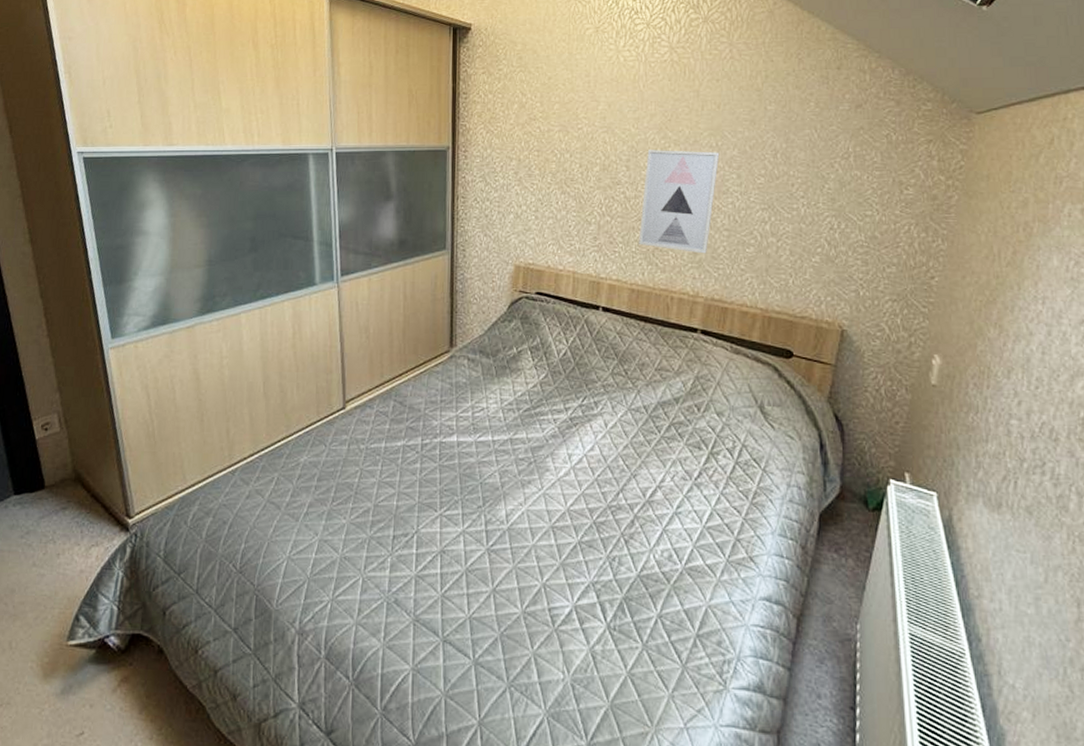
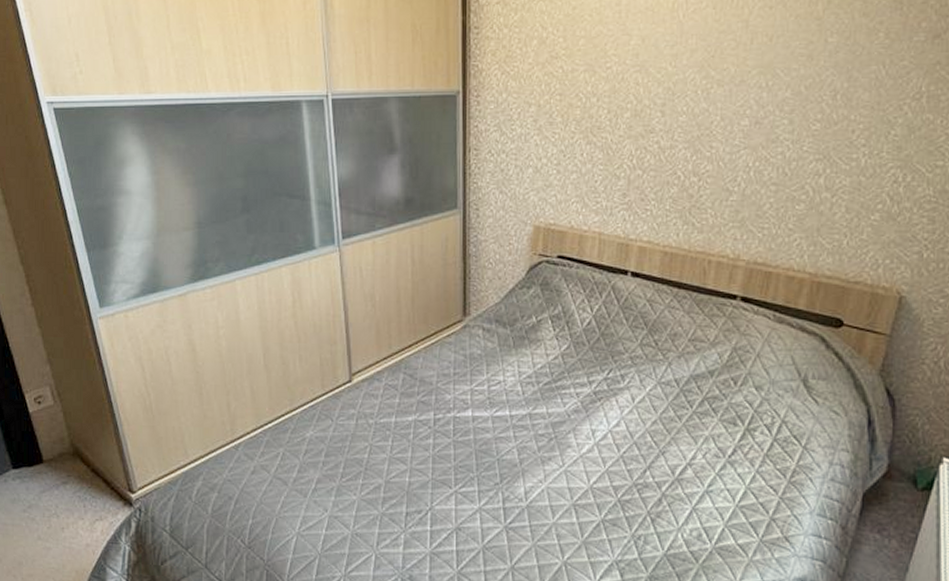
wall art: present [639,150,720,254] -> none [673,91,770,212]

